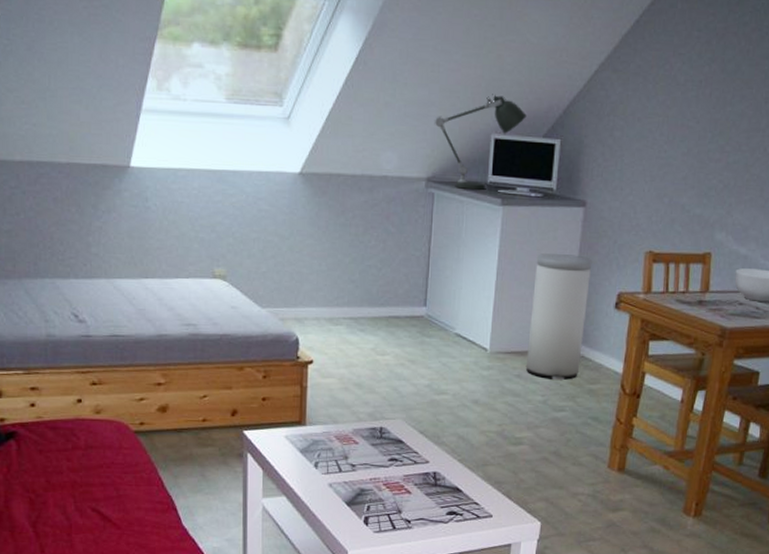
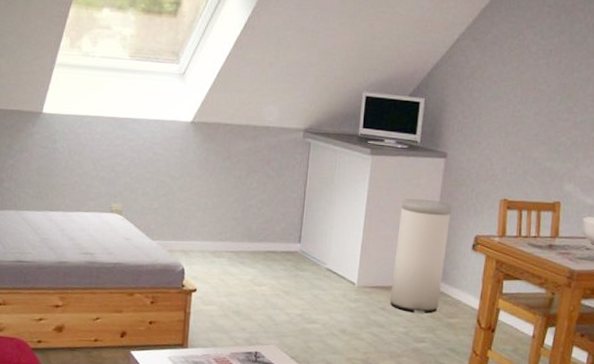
desk lamp: present [435,94,527,190] -> none [313,57,395,141]

